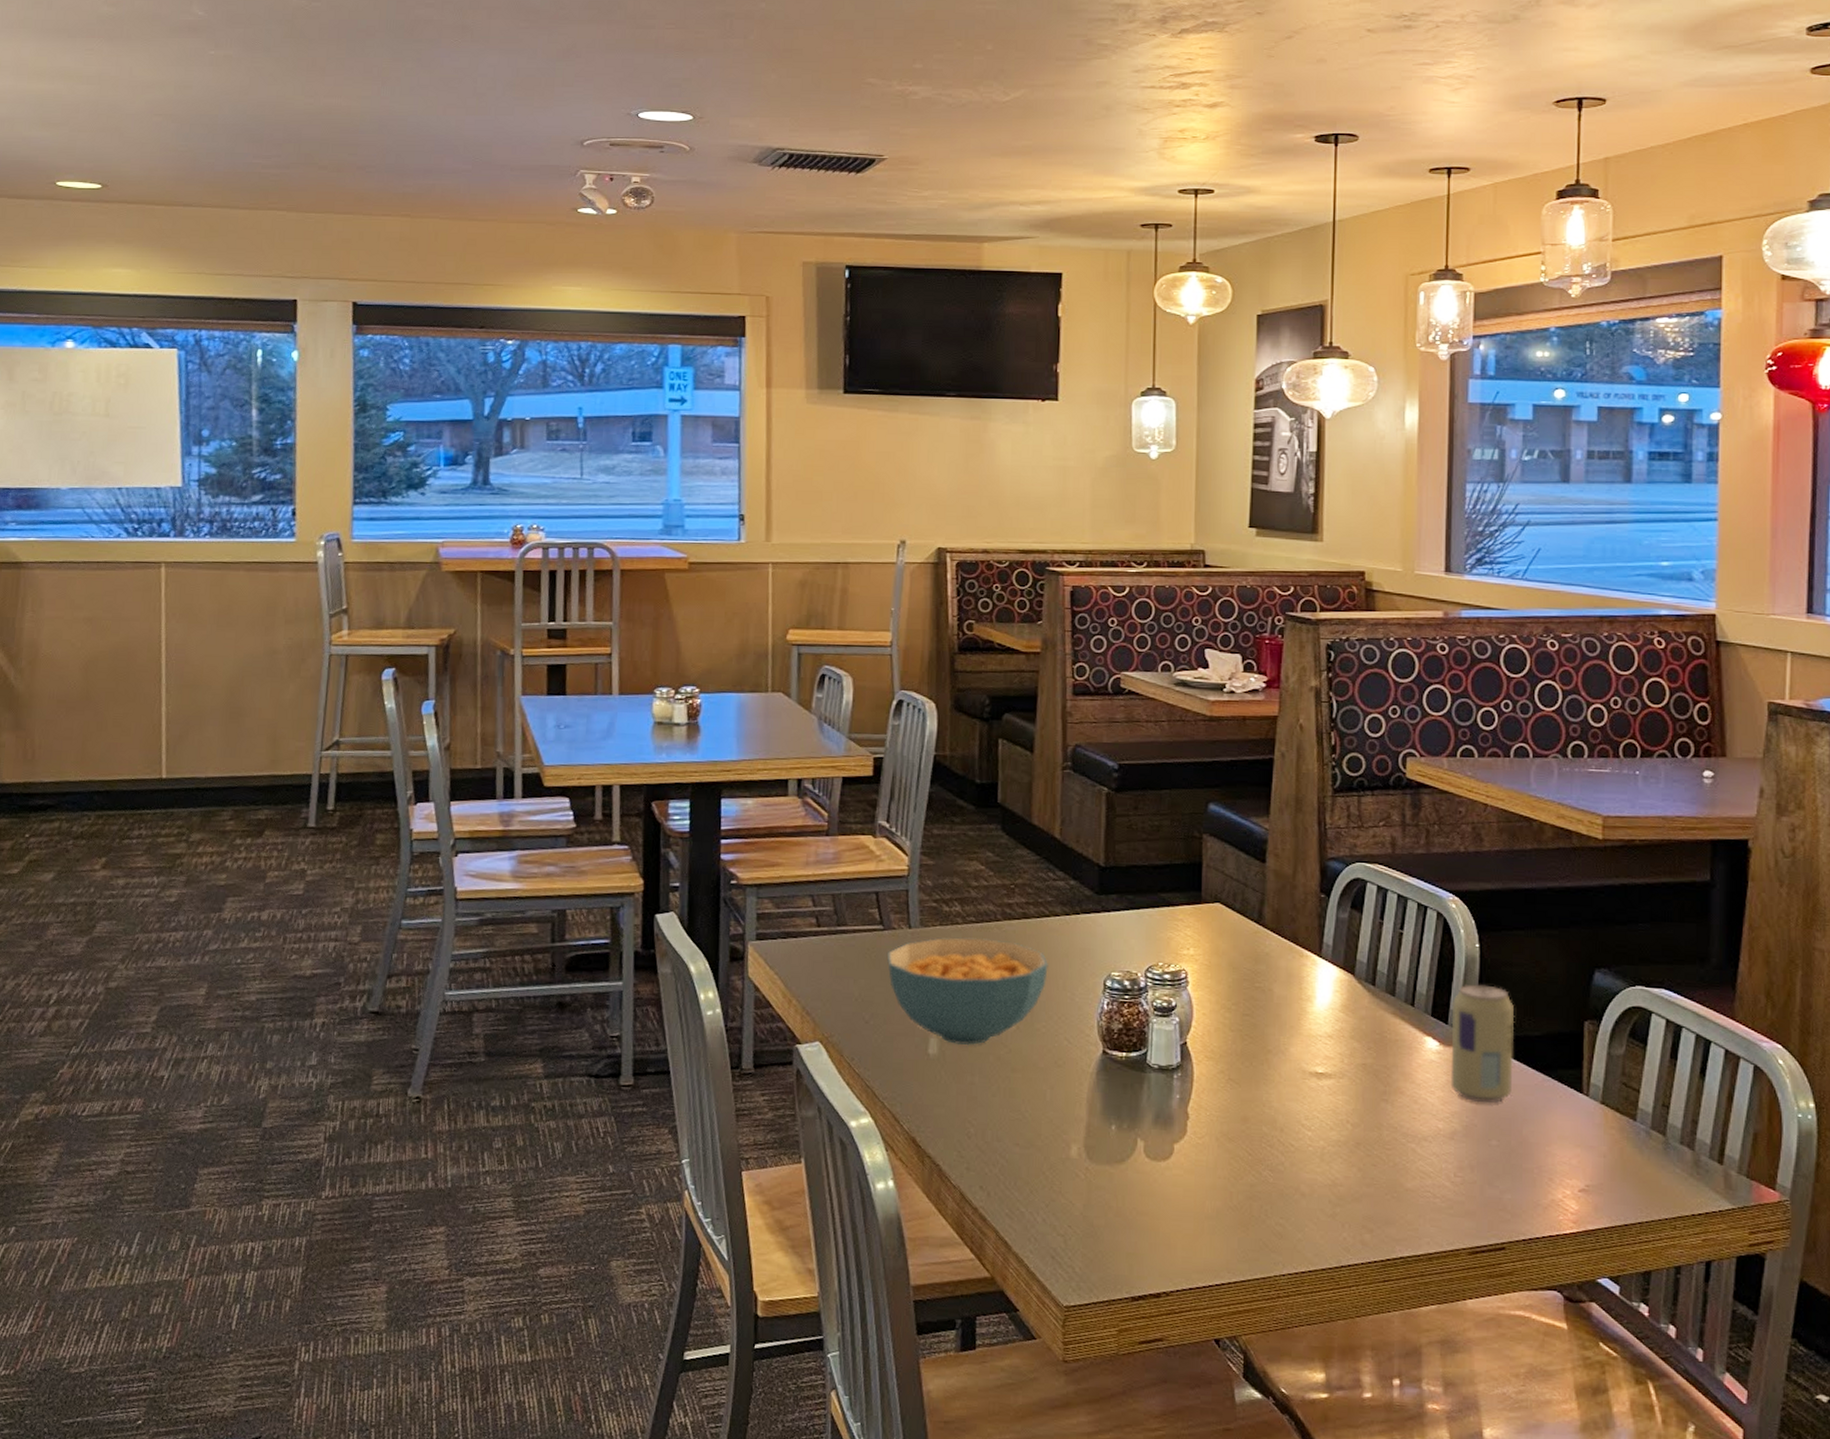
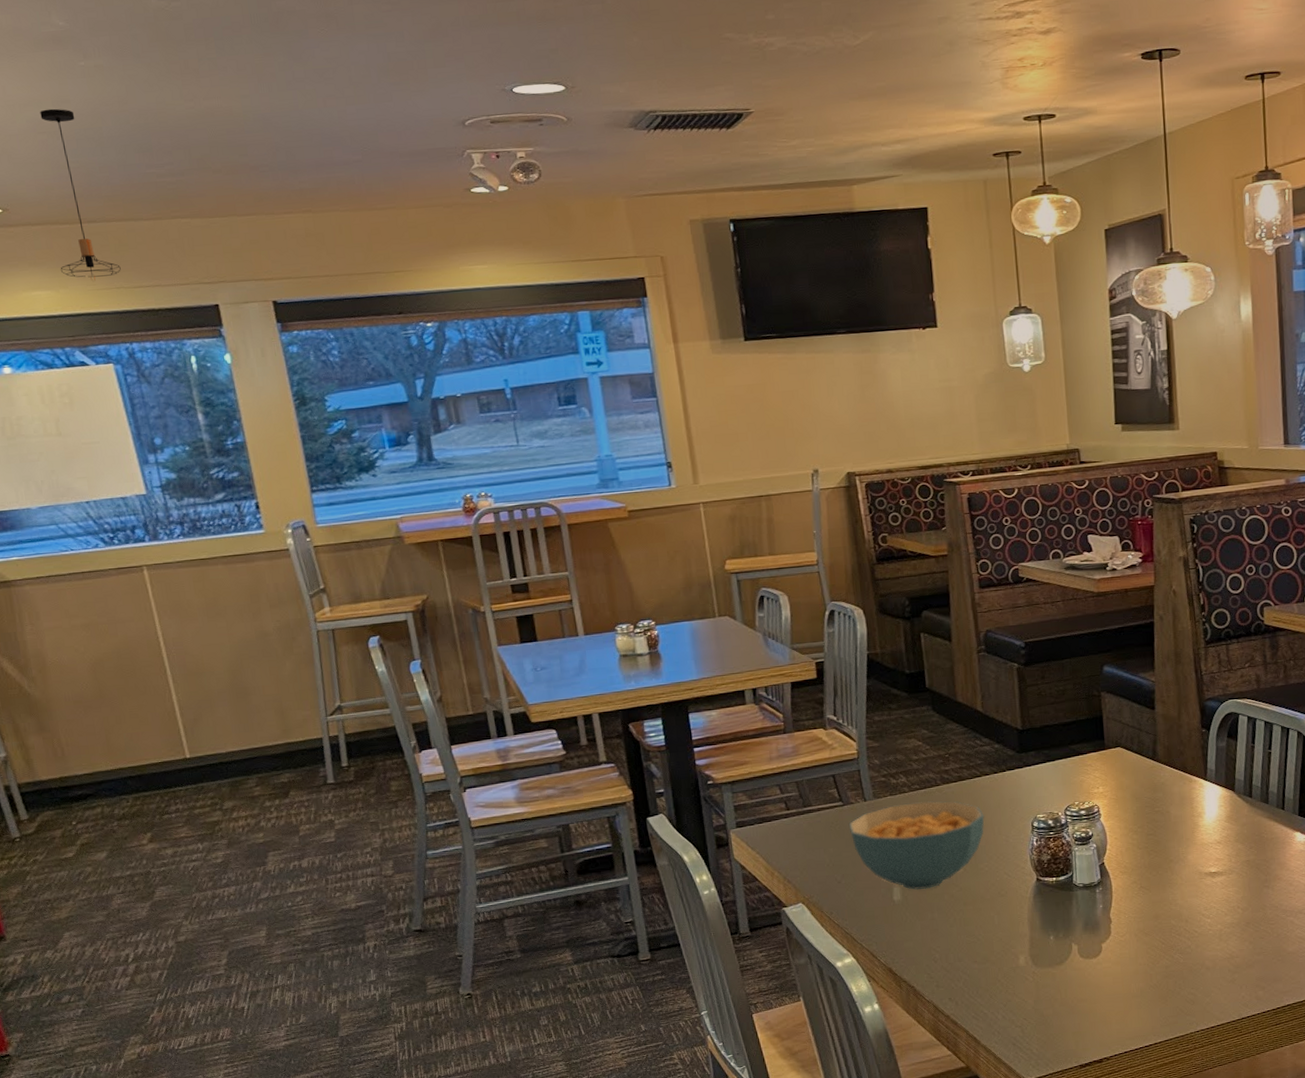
pendant light: none [145,93,206,265] -> present [40,108,121,282]

